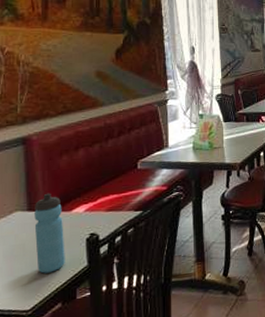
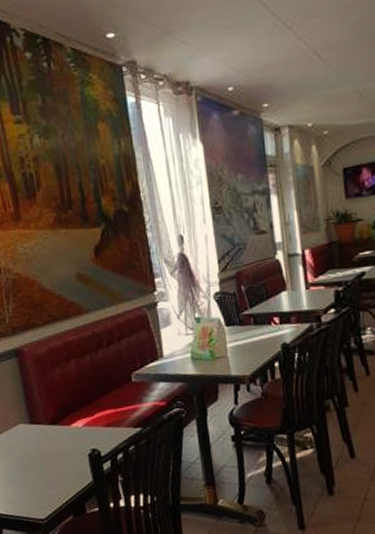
water bottle: present [34,193,65,274] -> none [35,406,71,486]

